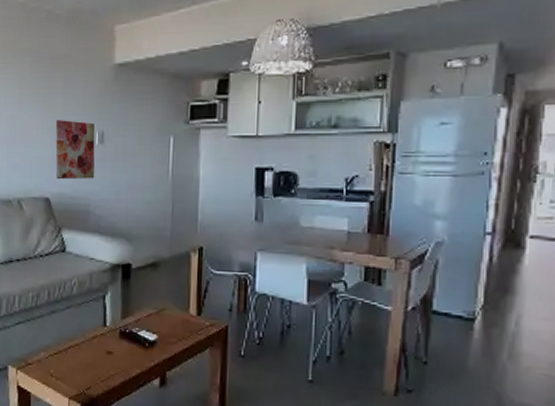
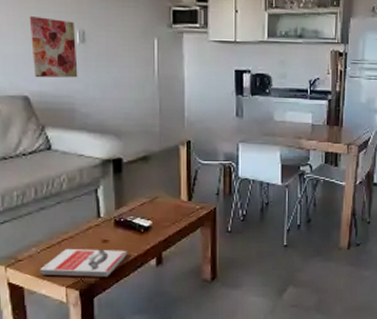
book: none [46,356,131,394] -> present [40,248,128,278]

